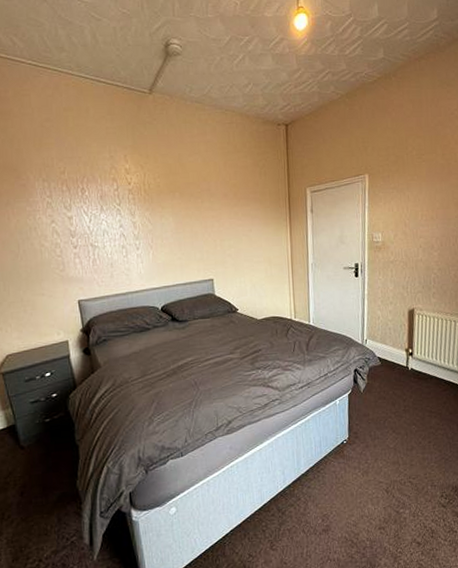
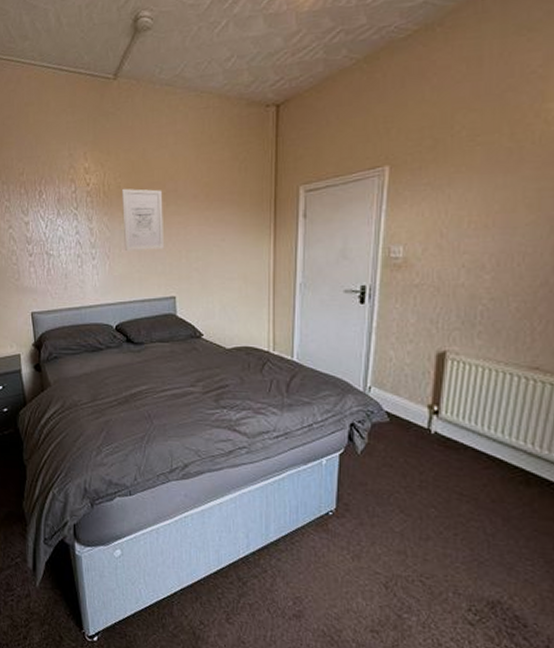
wall art: none [161,188,202,241] -> present [122,188,165,251]

